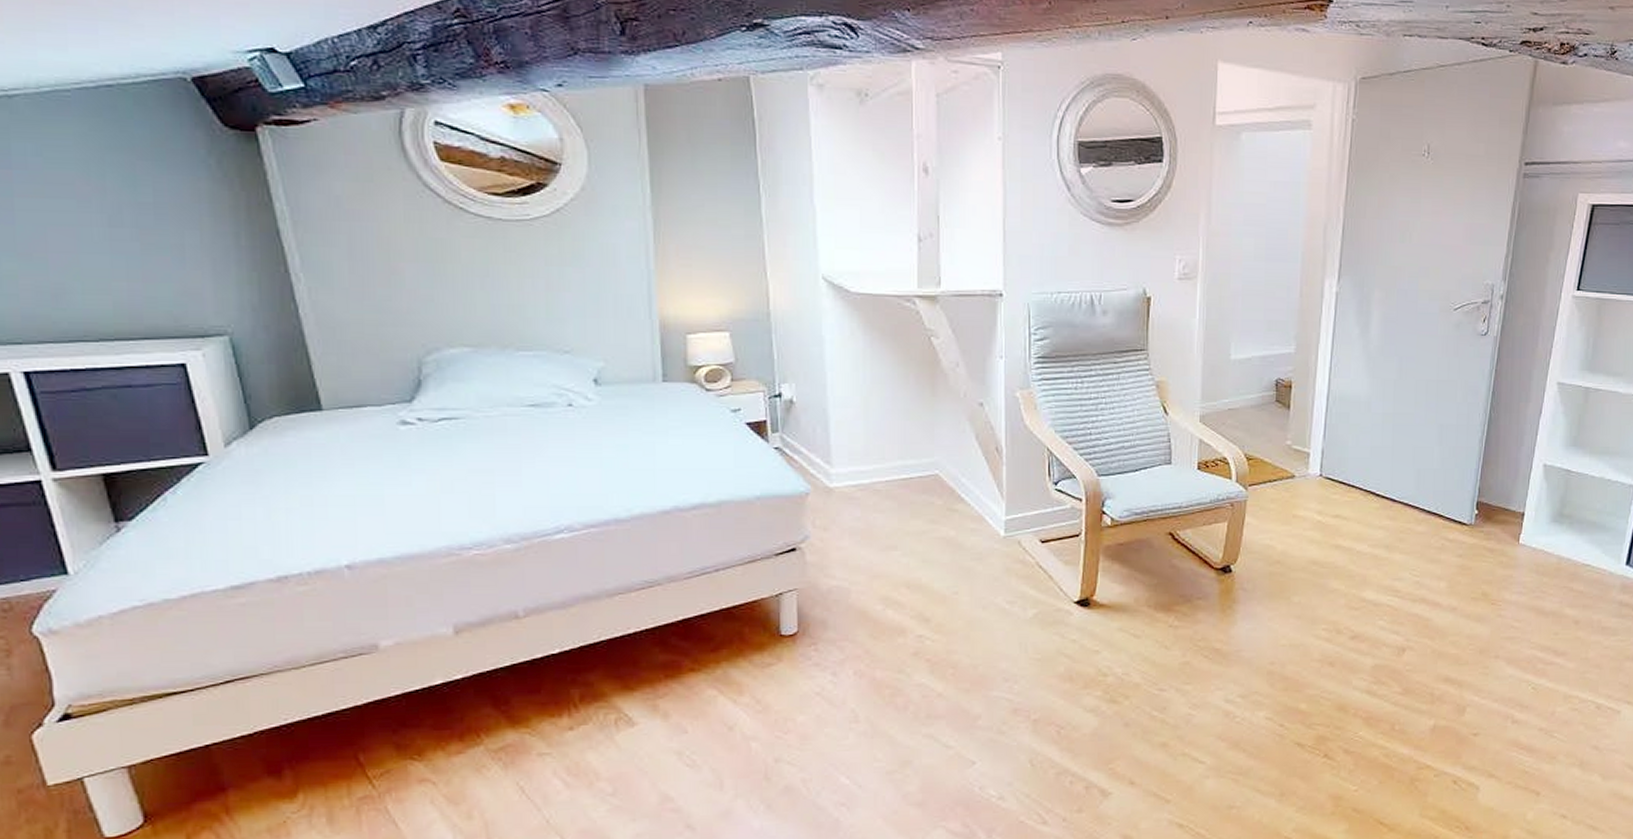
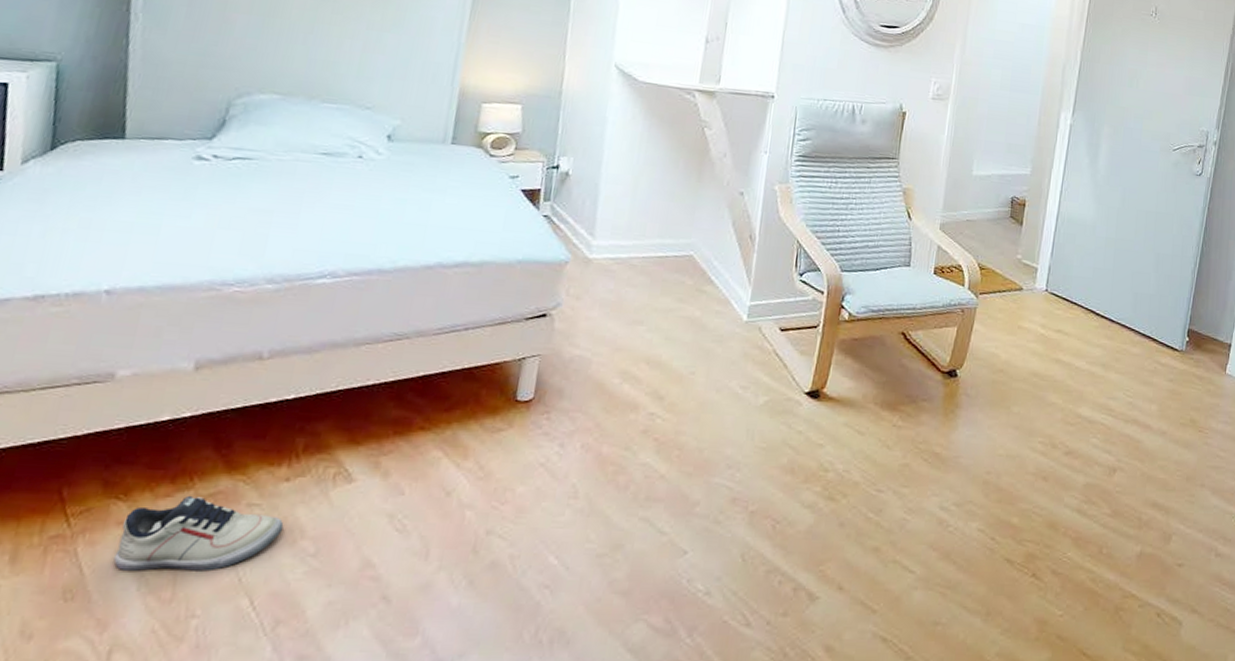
shoe: none [423,750,578,822] -> present [113,495,284,572]

